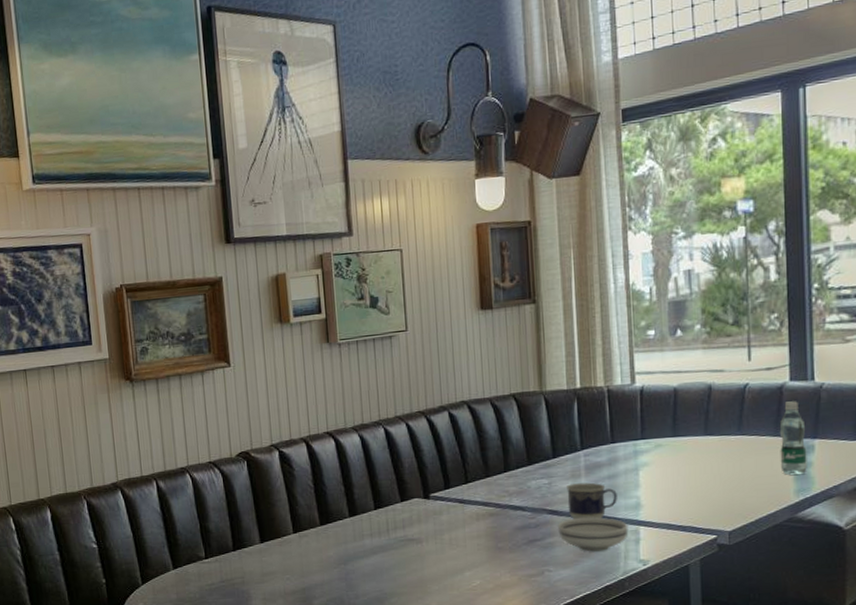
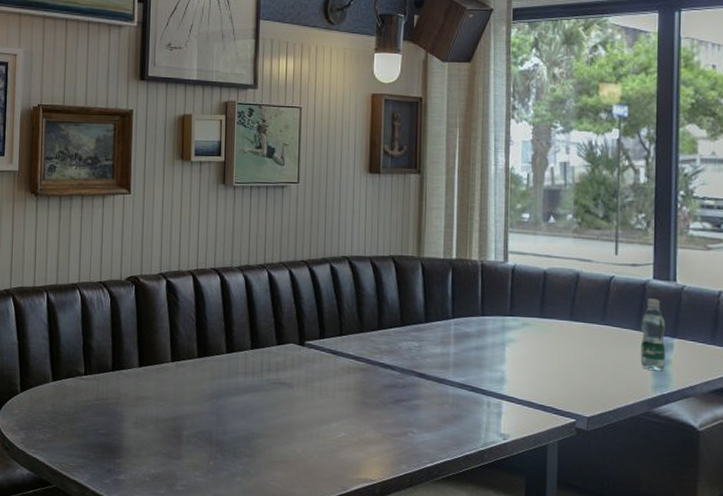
bowl: present [558,517,628,552] -> none [424,384,491,420]
cup: present [566,482,617,520] -> none [435,350,483,388]

